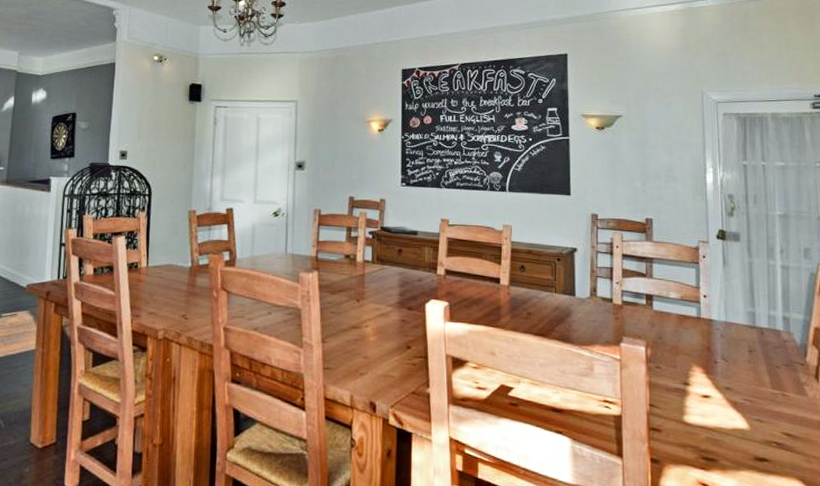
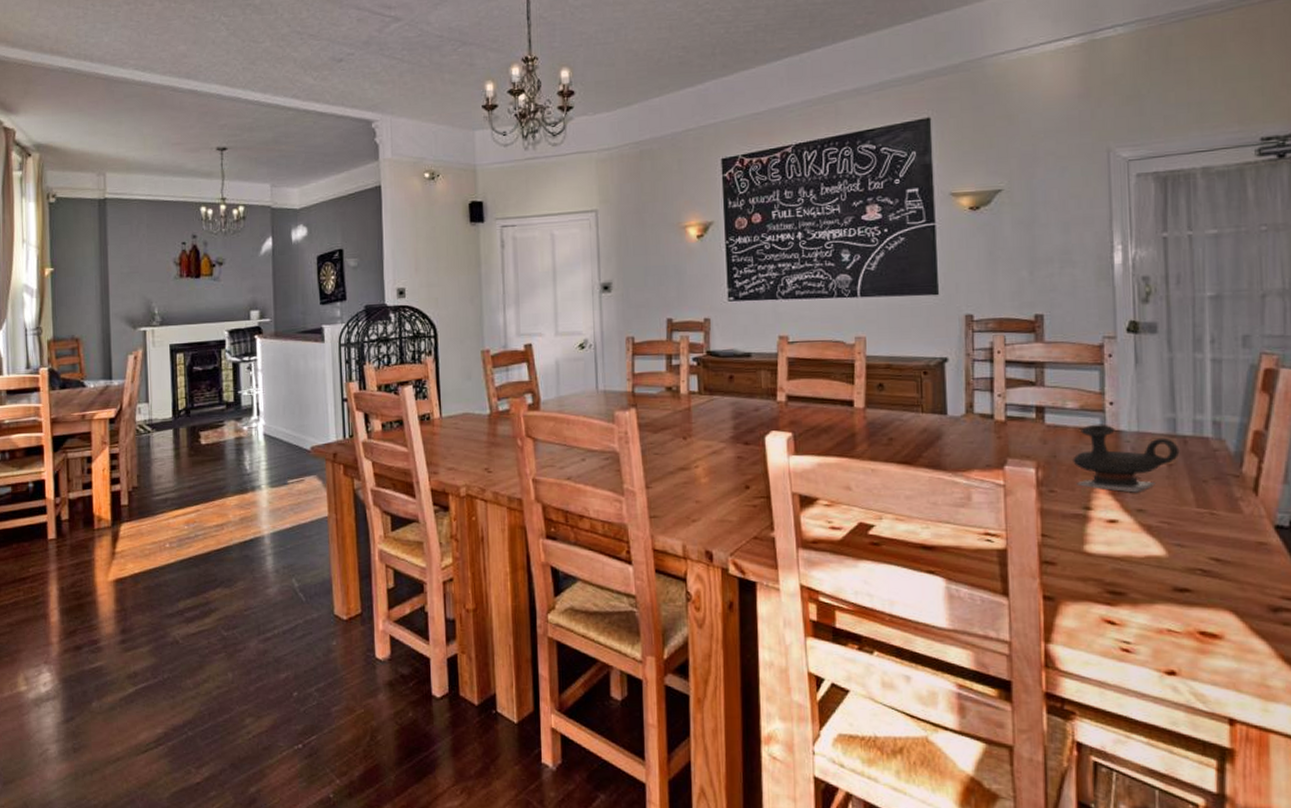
teapot: none [675,312,758,373] -> present [1073,424,1180,493]

